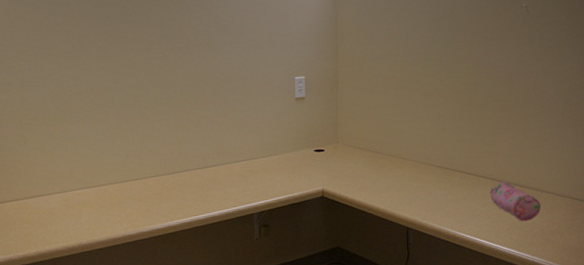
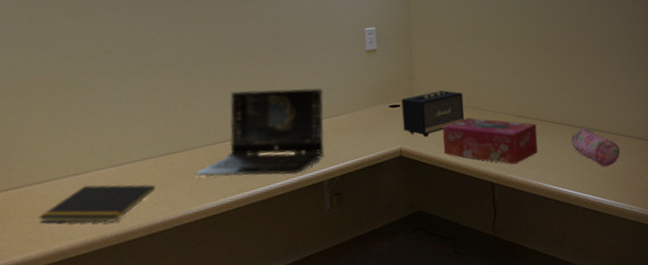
notepad: none [33,201,119,233] -> present [38,184,155,224]
laptop: none [148,130,257,206] -> present [194,87,324,176]
speaker: none [325,138,385,180] -> present [401,90,465,137]
tissue box: none [362,165,455,212] -> present [442,117,538,165]

